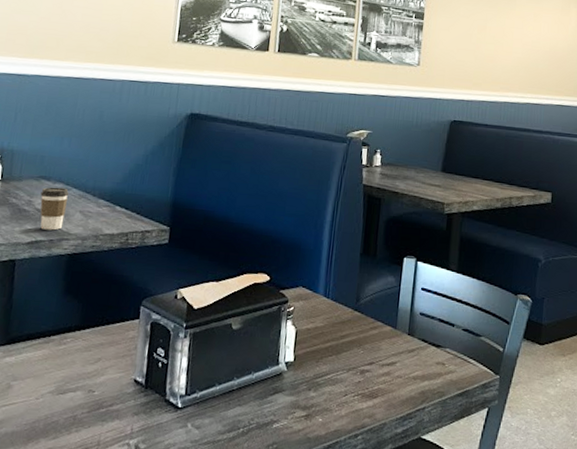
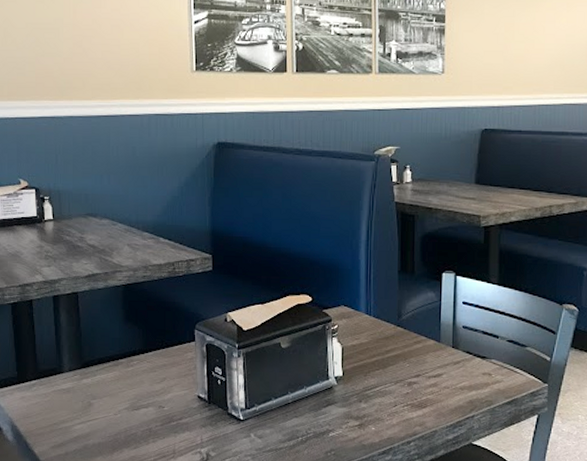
coffee cup: present [40,187,69,230] -> none [90,223,116,264]

